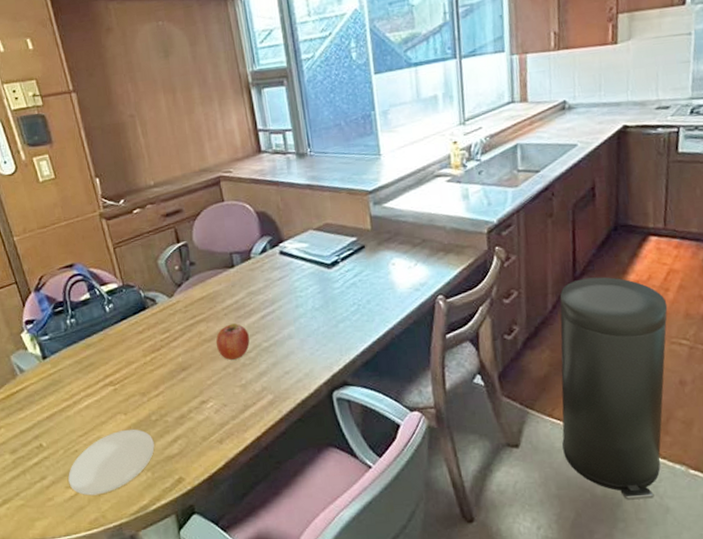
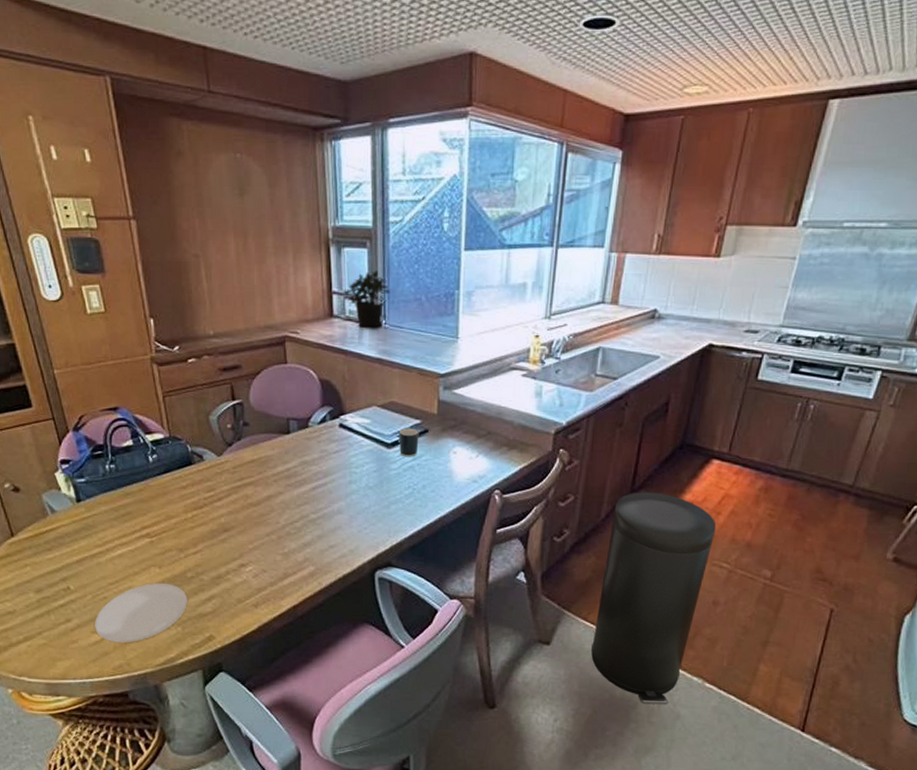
fruit: present [215,323,250,360] -> none [262,491,297,527]
potted plant: none [267,104,312,160] -> present [342,271,391,329]
mug: none [337,246,358,275] -> present [398,428,419,458]

